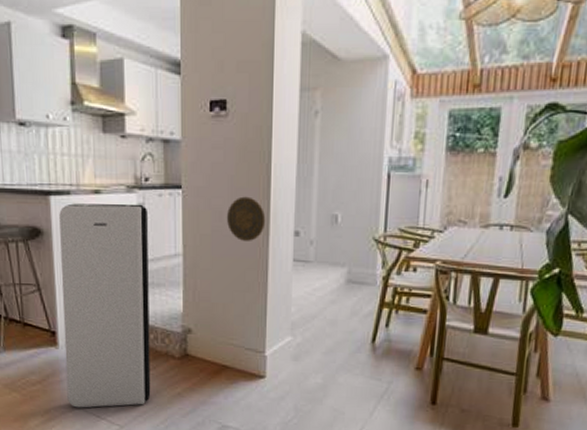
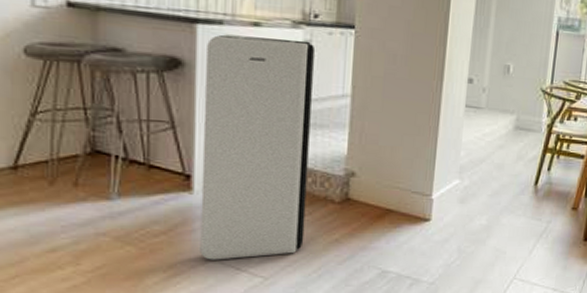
decorative plate: present [226,196,266,241] -> none [400,41,441,86]

